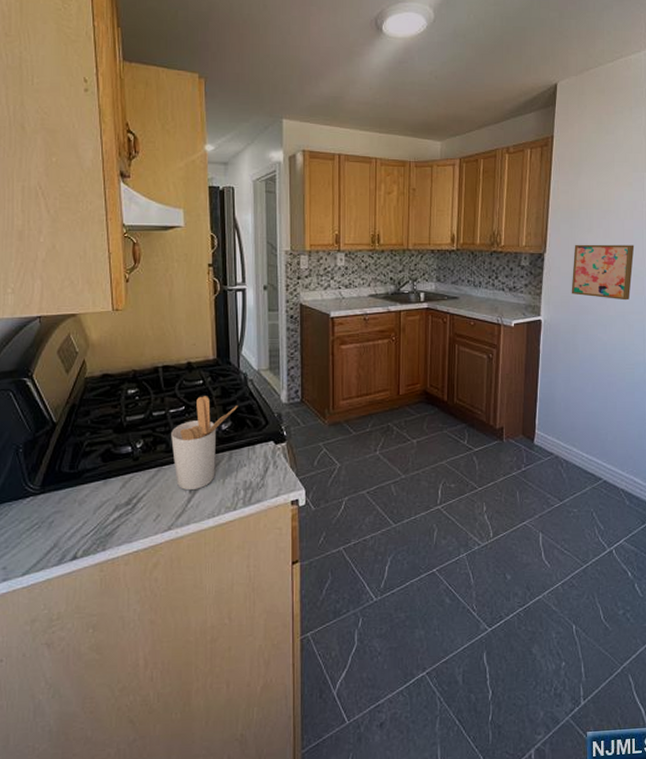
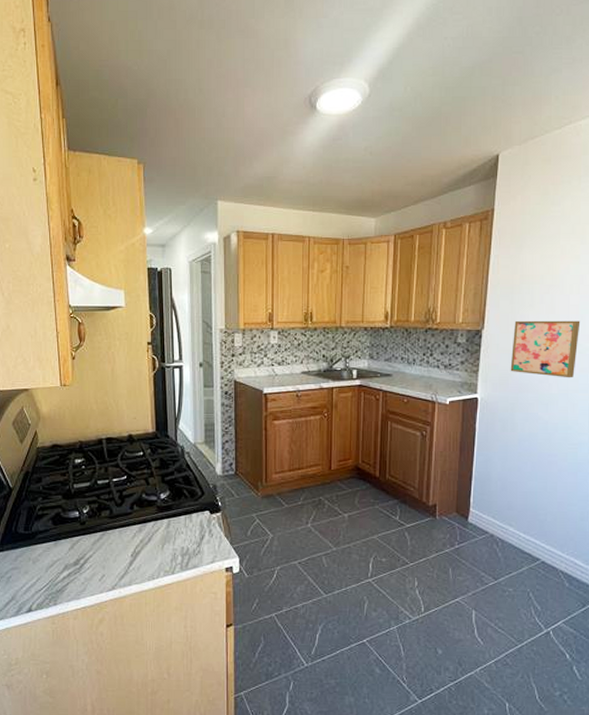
utensil holder: present [171,396,238,491] -> none [114,467,176,554]

